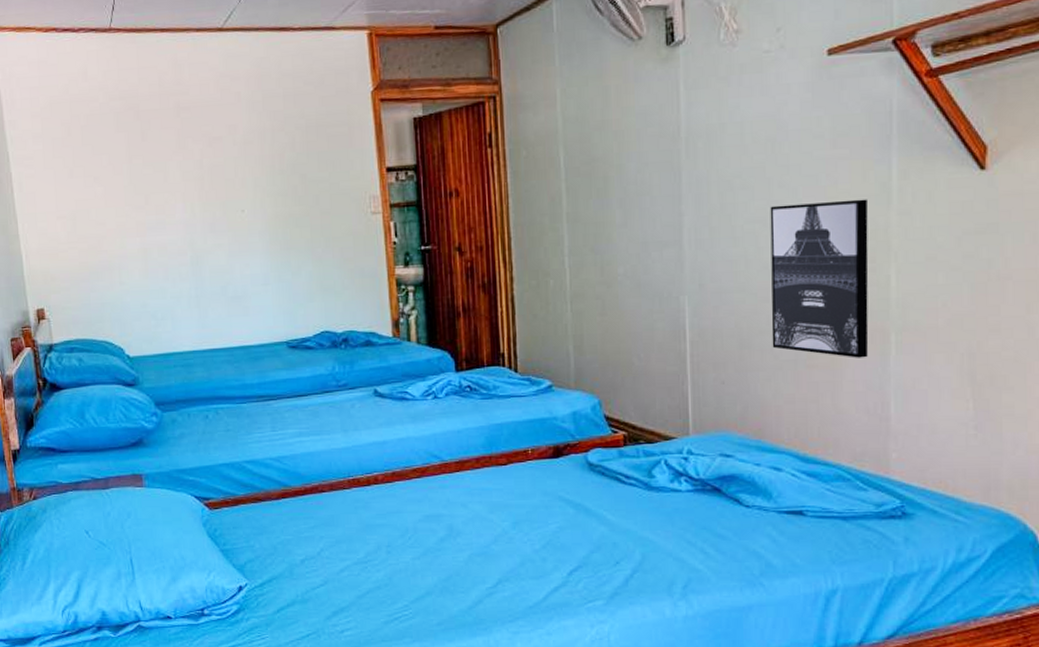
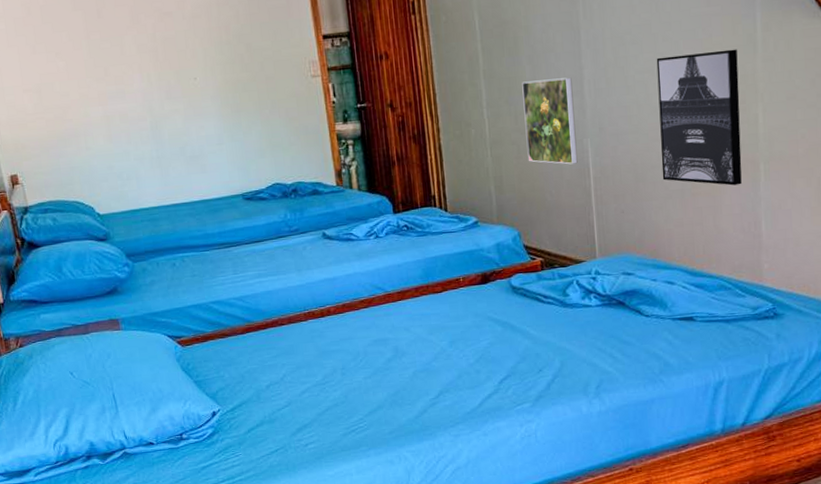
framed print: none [611,225,672,325] -> present [522,77,578,165]

